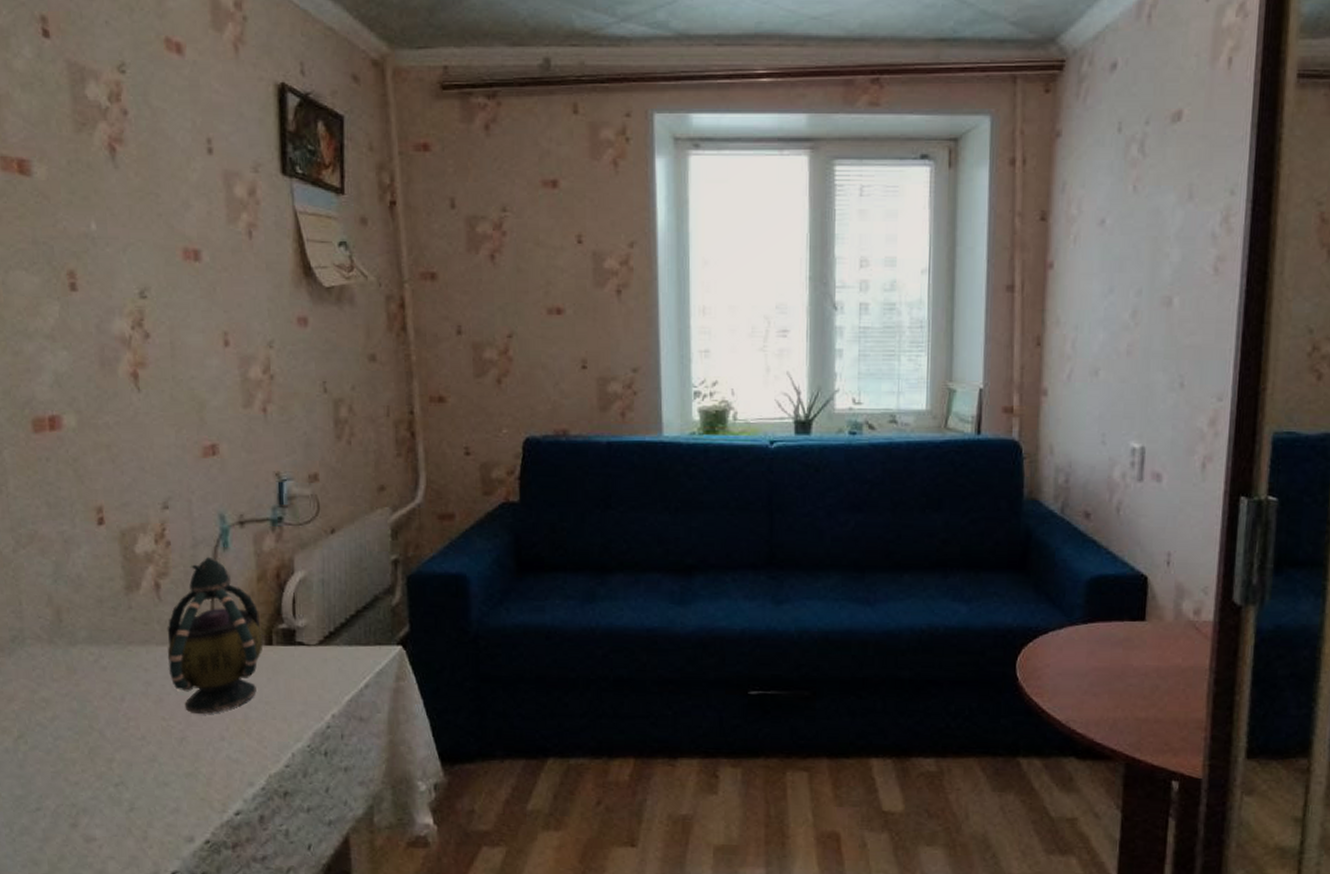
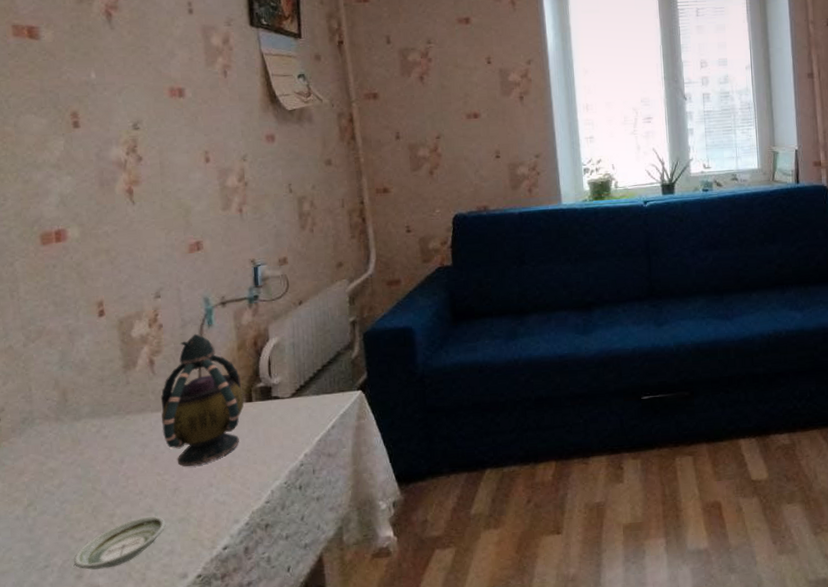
saucer: none [68,766,171,820] -> present [74,515,166,570]

